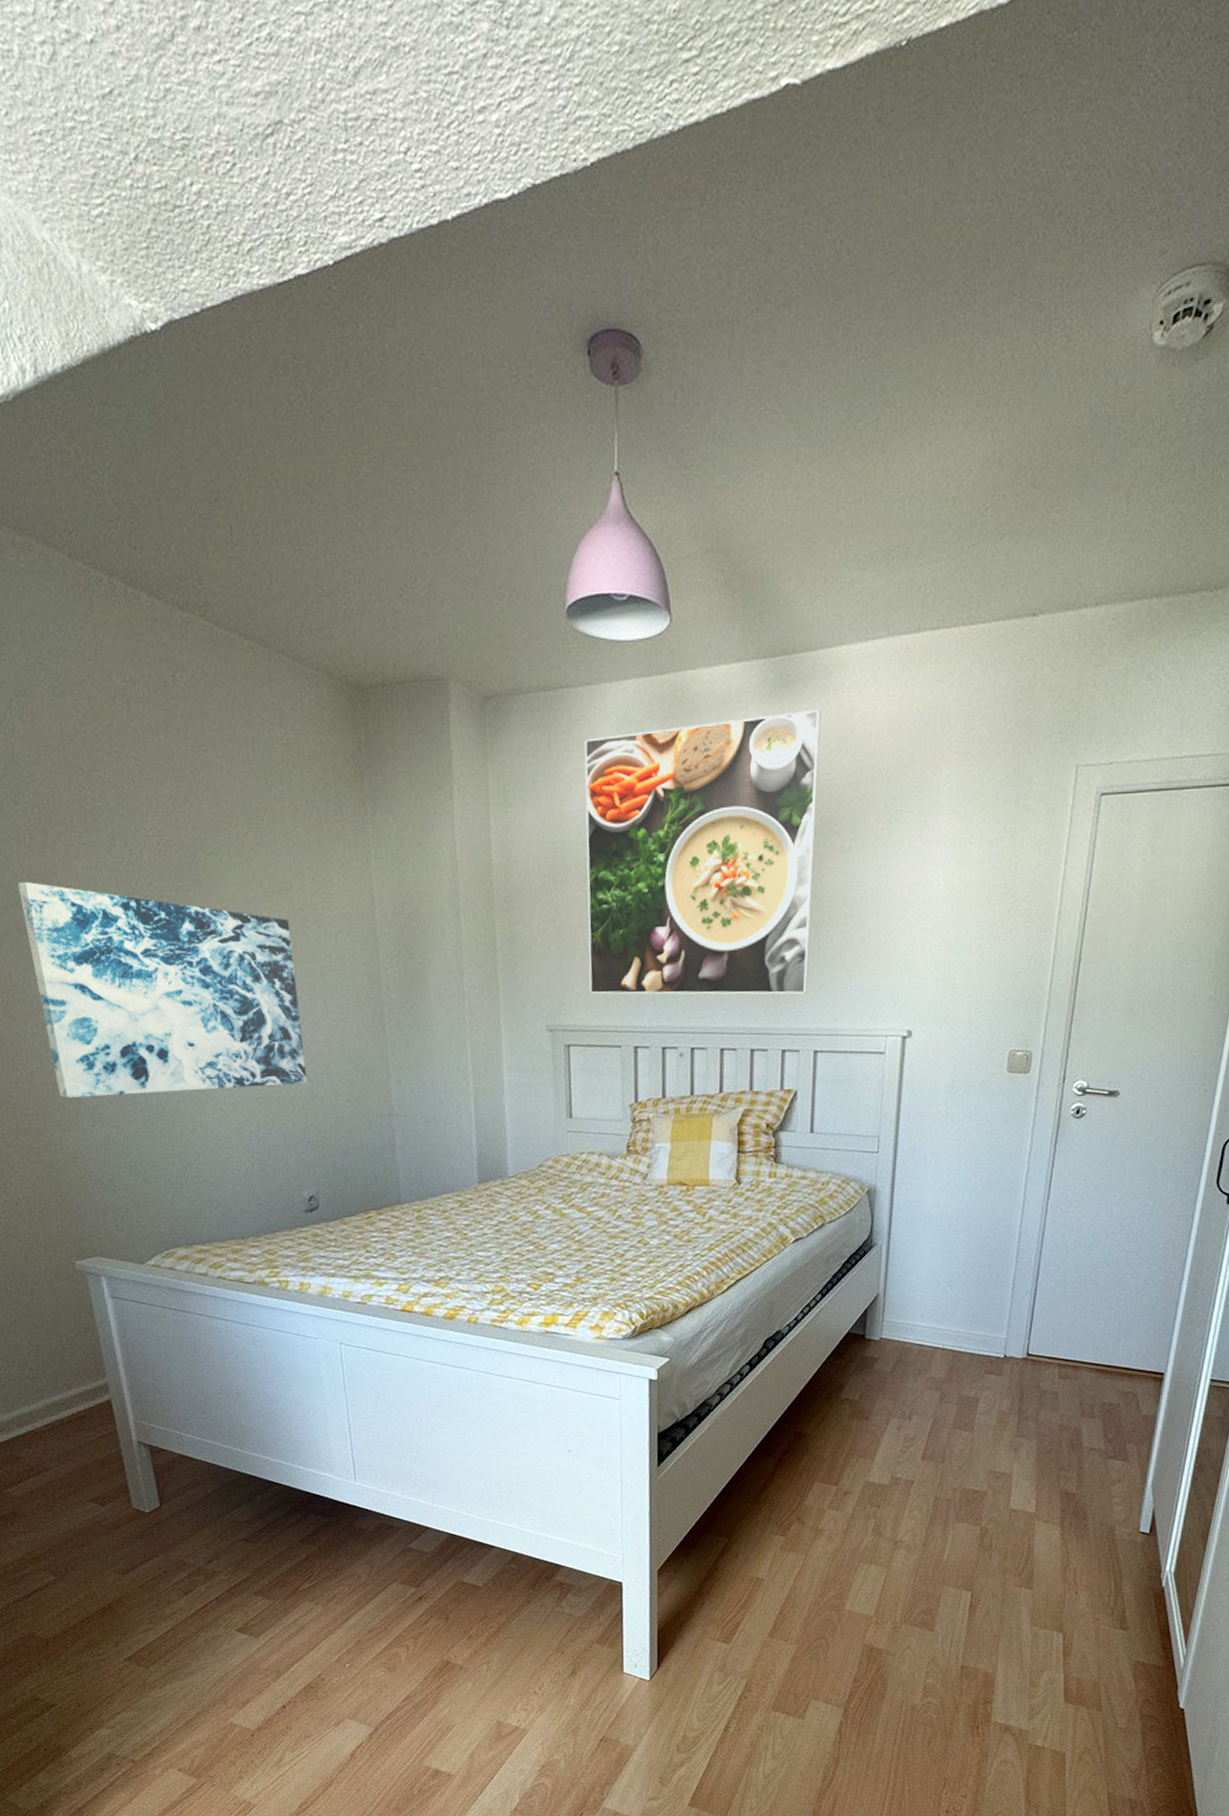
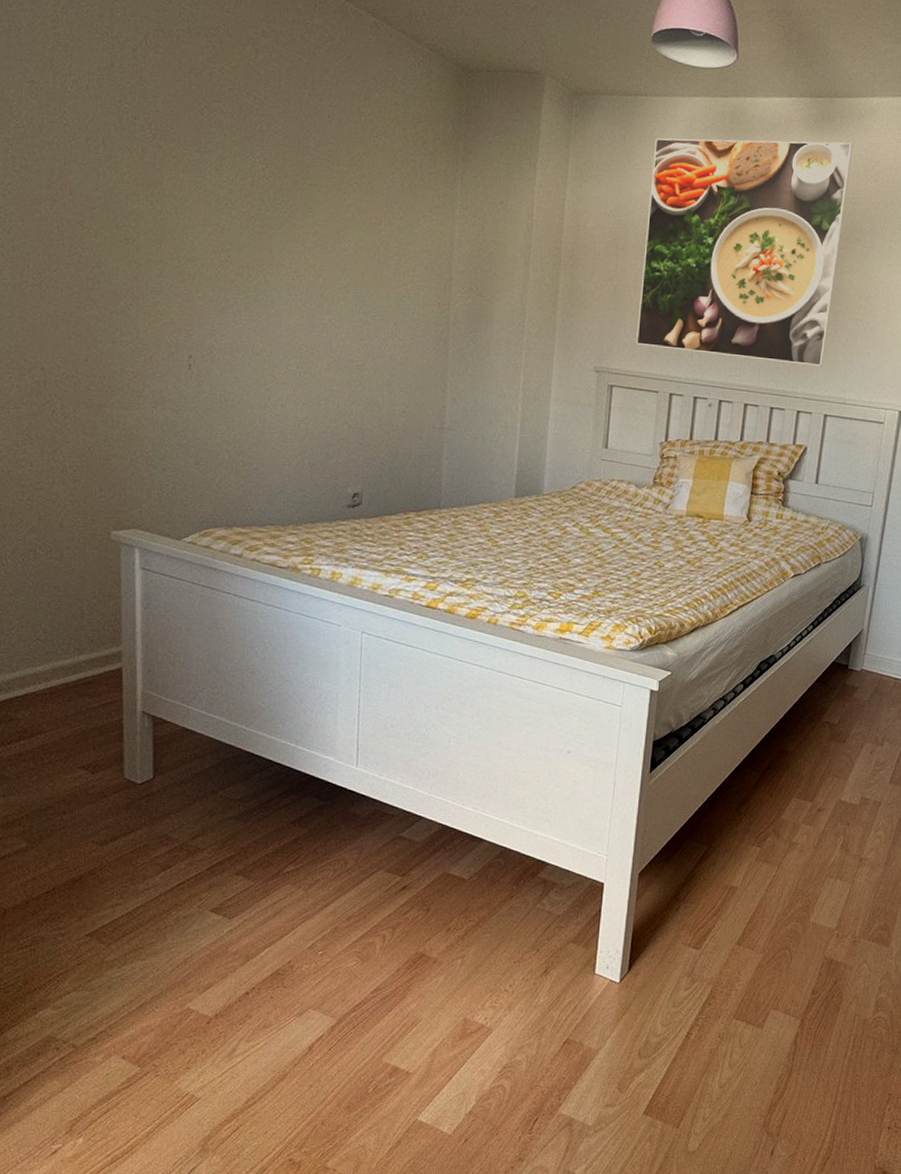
wall art: present [17,882,307,1098] -> none [122,185,374,392]

